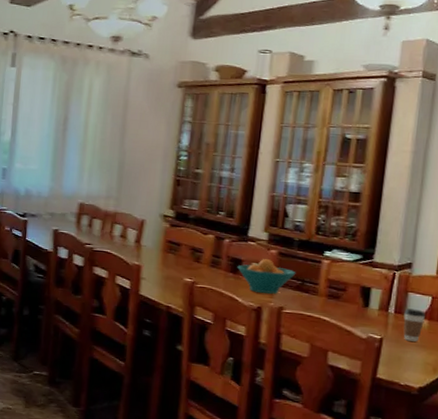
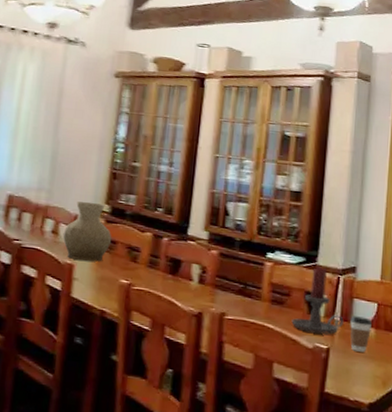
vase: none [130,207,177,263] -> present [62,201,112,262]
fruit bowl: present [237,258,296,294] -> none [176,259,238,298]
candle holder: none [347,264,398,326] -> present [291,267,344,335]

